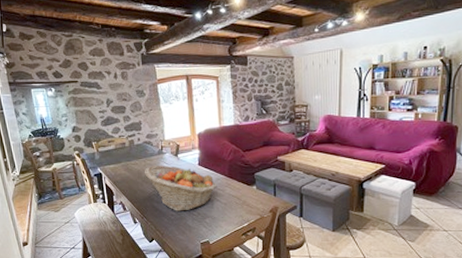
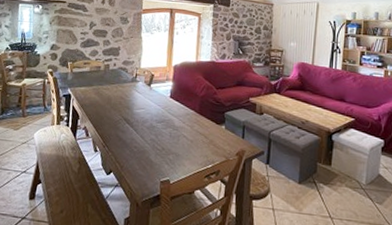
fruit basket: present [144,165,217,211] -> none [114,92,186,145]

